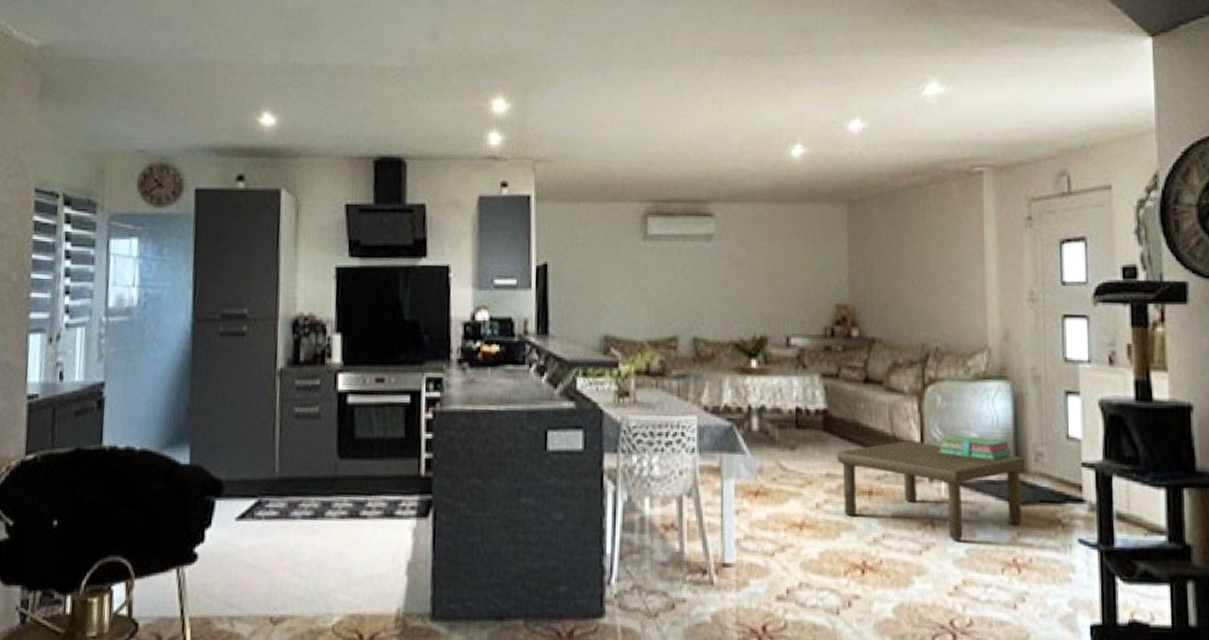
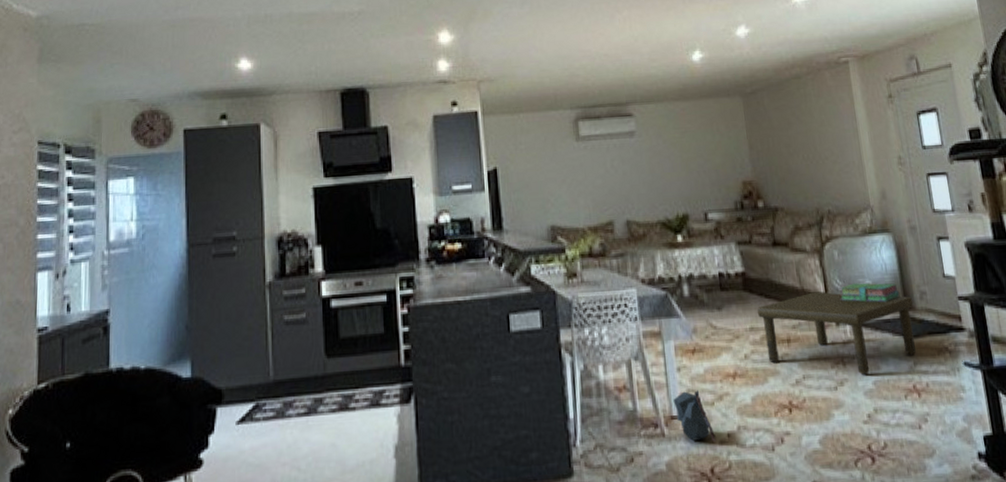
bag: none [727,536,772,597] -> present [673,389,716,442]

